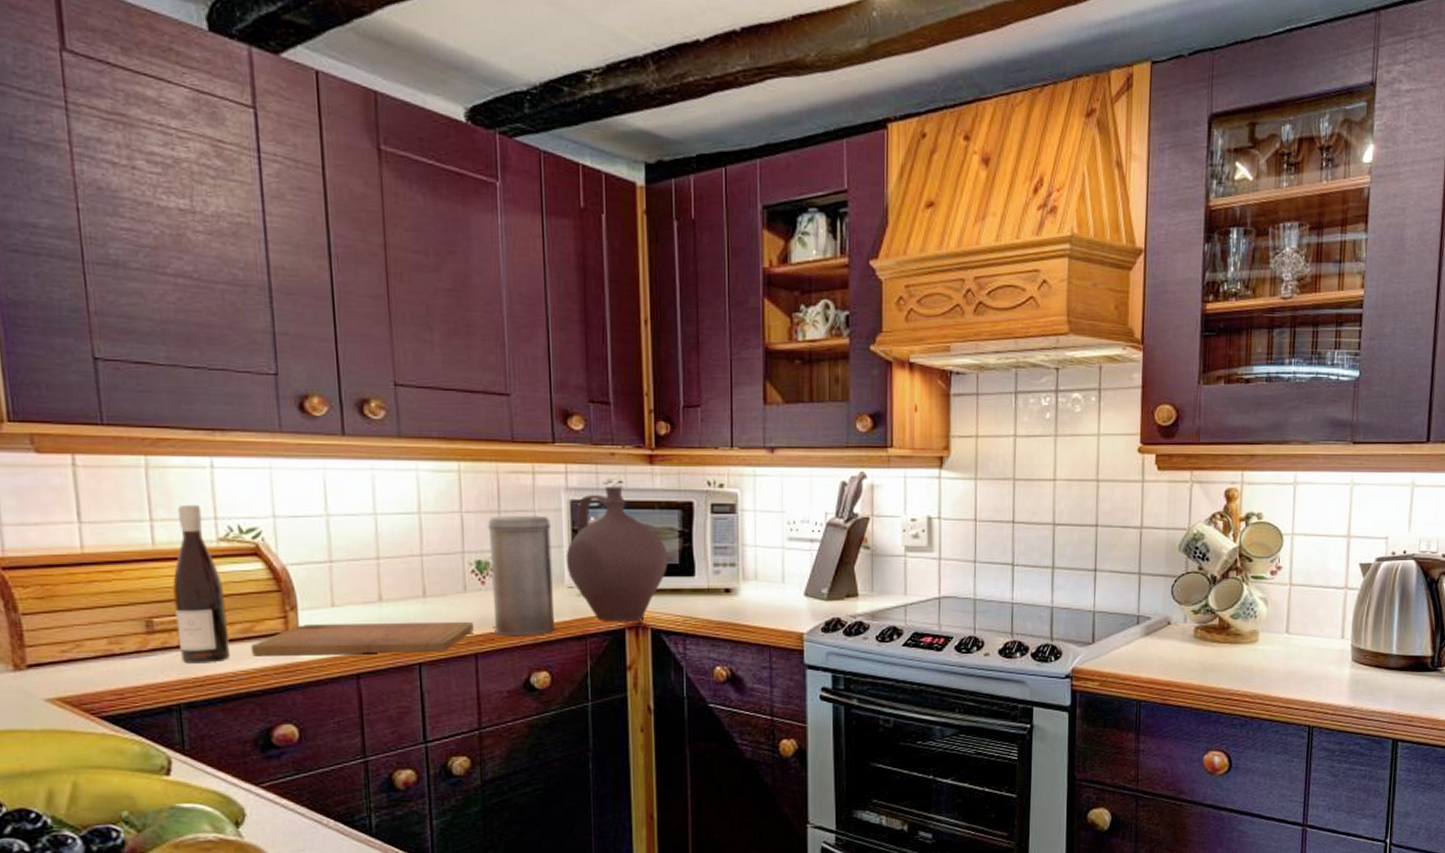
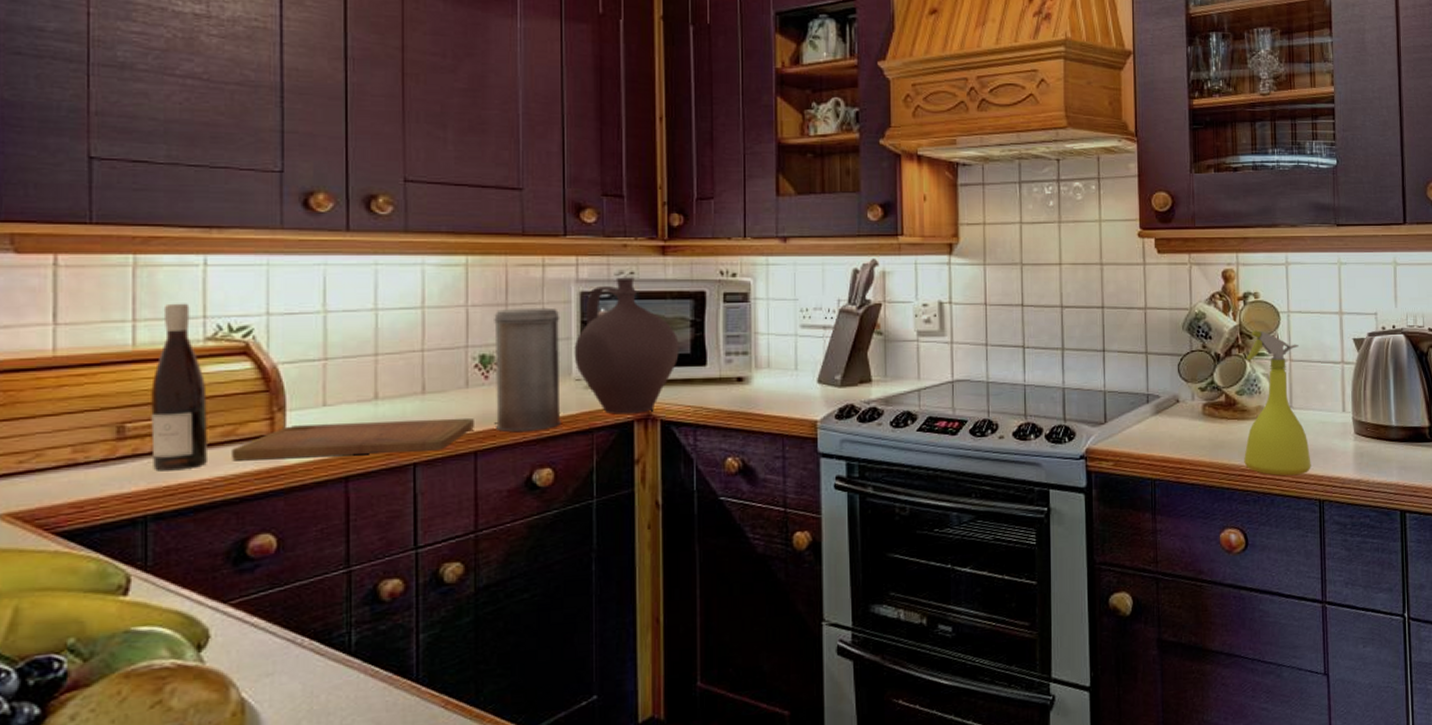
spray bottle: none [1233,553,1304,702] -> present [1244,330,1311,477]

